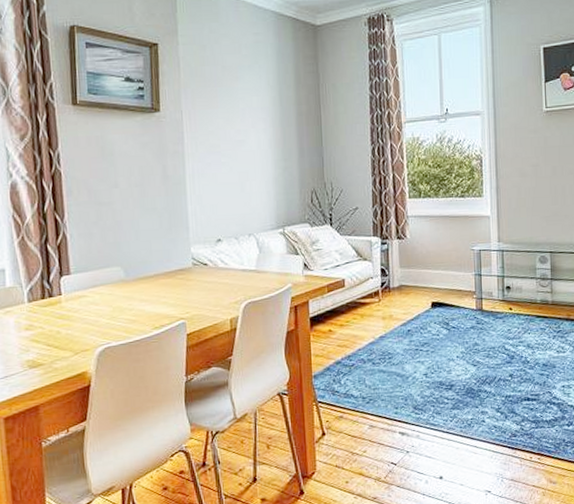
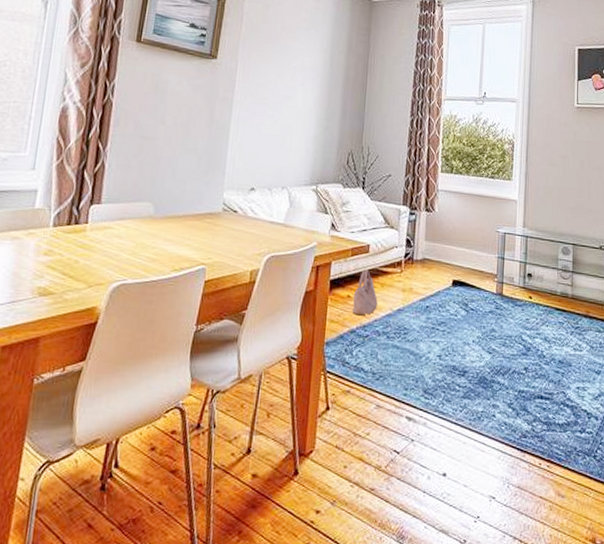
handbag: none [334,303,360,347] -> present [353,269,378,316]

